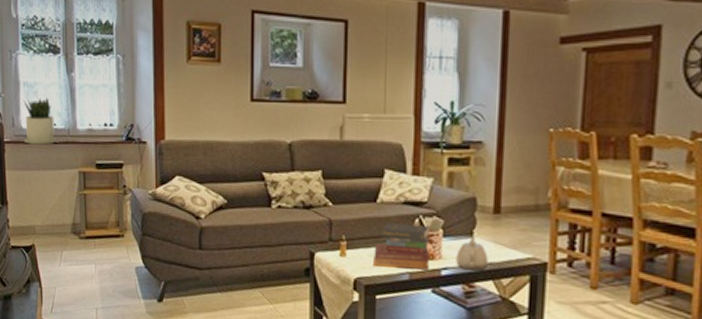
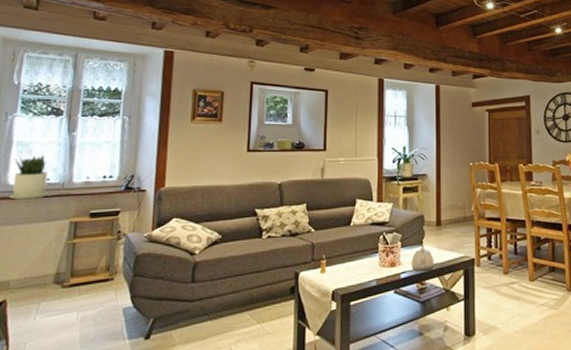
books: present [373,223,430,270] -> none [348,240,392,278]

